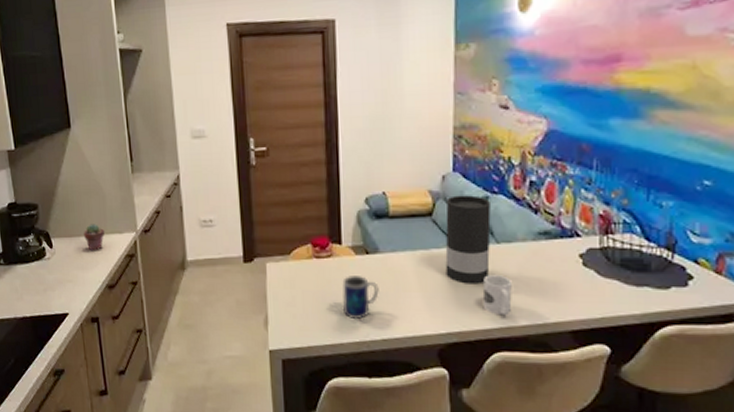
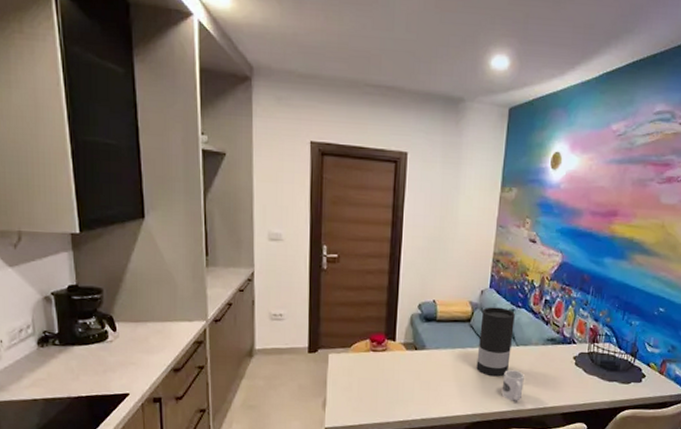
potted succulent: present [84,224,105,251] -> none [151,311,175,337]
mug: present [342,276,379,319] -> none [391,367,423,402]

